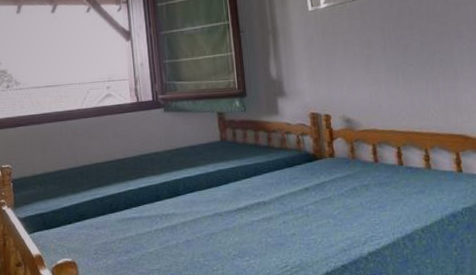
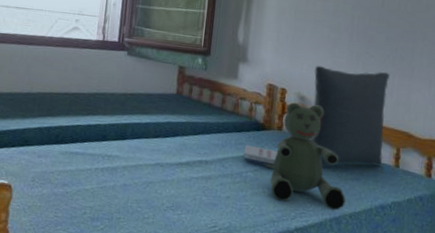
books: none [300,178,335,197] -> present [243,145,278,169]
teddy bear: none [332,125,415,228] -> present [270,102,346,211]
pillow: none [354,78,443,185] -> present [310,65,391,166]

